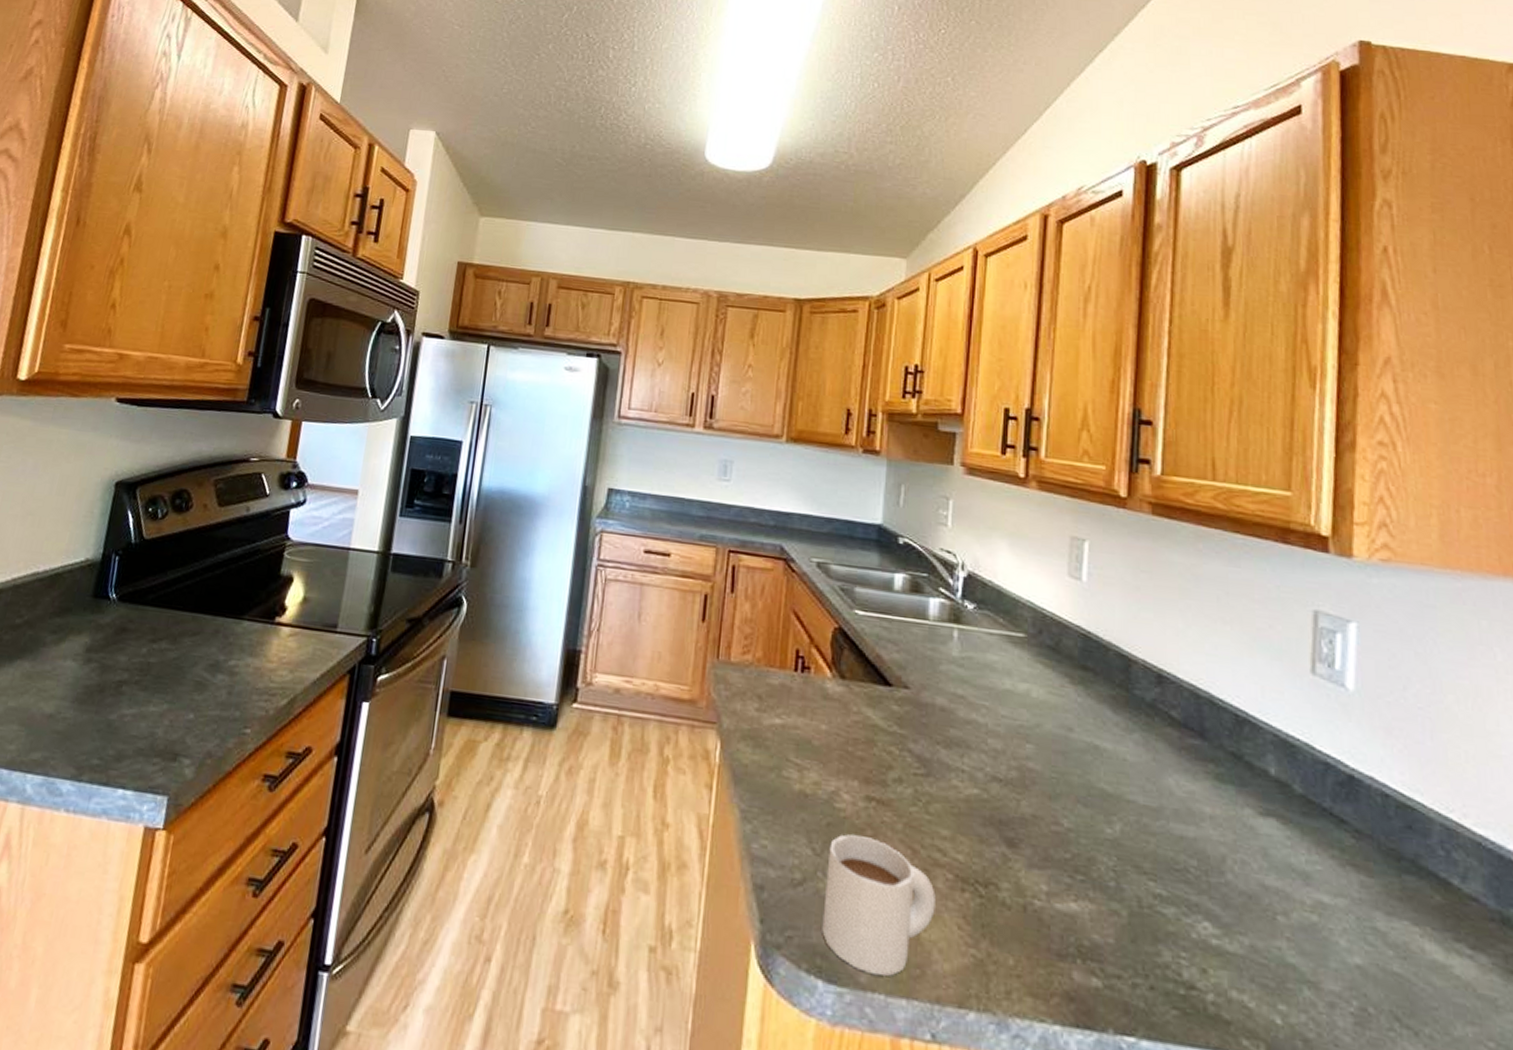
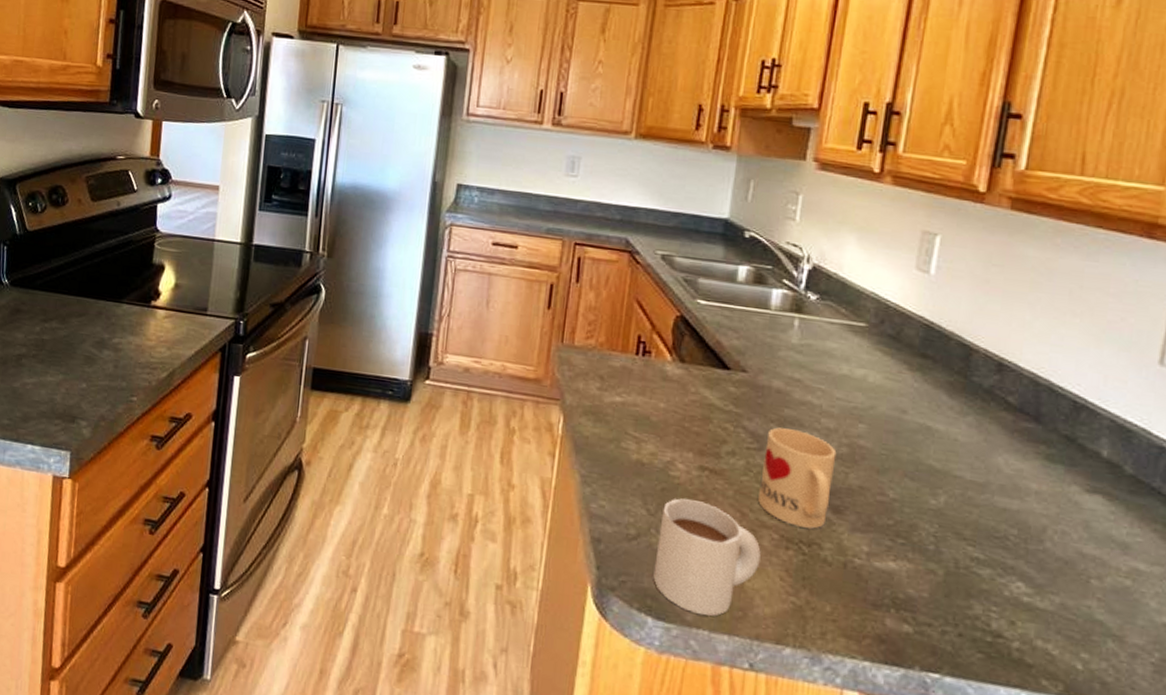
mug: none [929,750,1006,867] -> present [758,427,837,530]

